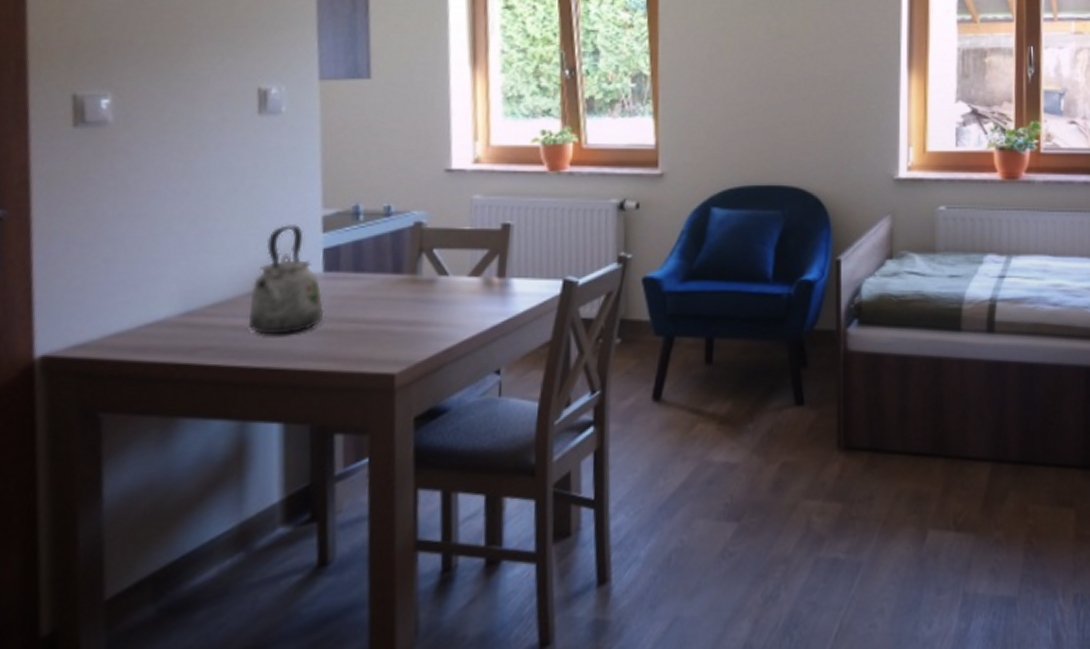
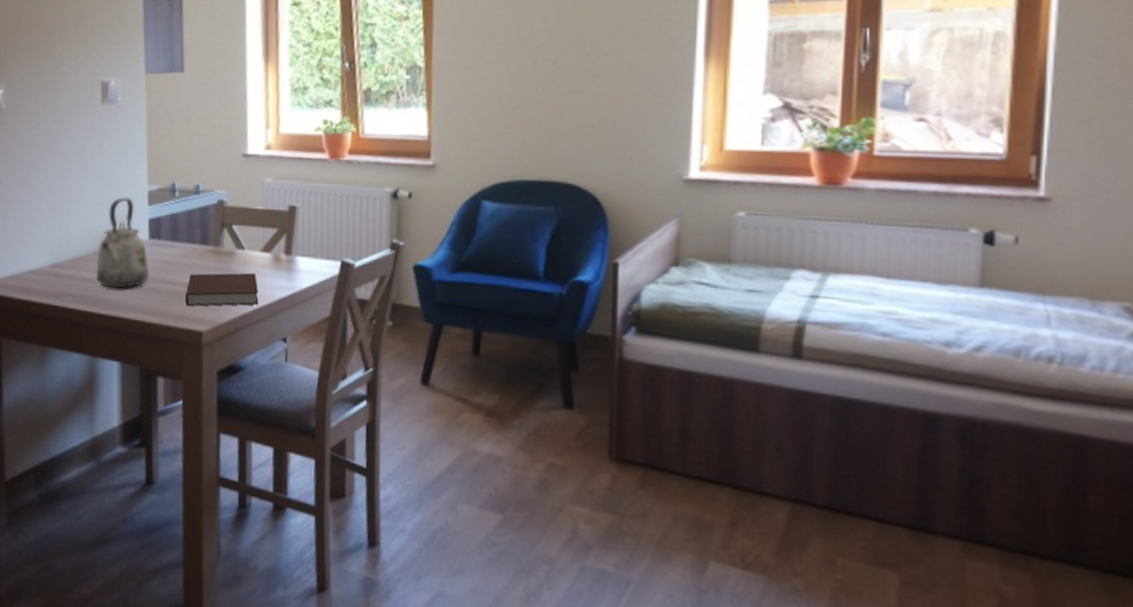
notebook: none [371,300,466,346] -> present [184,272,259,306]

